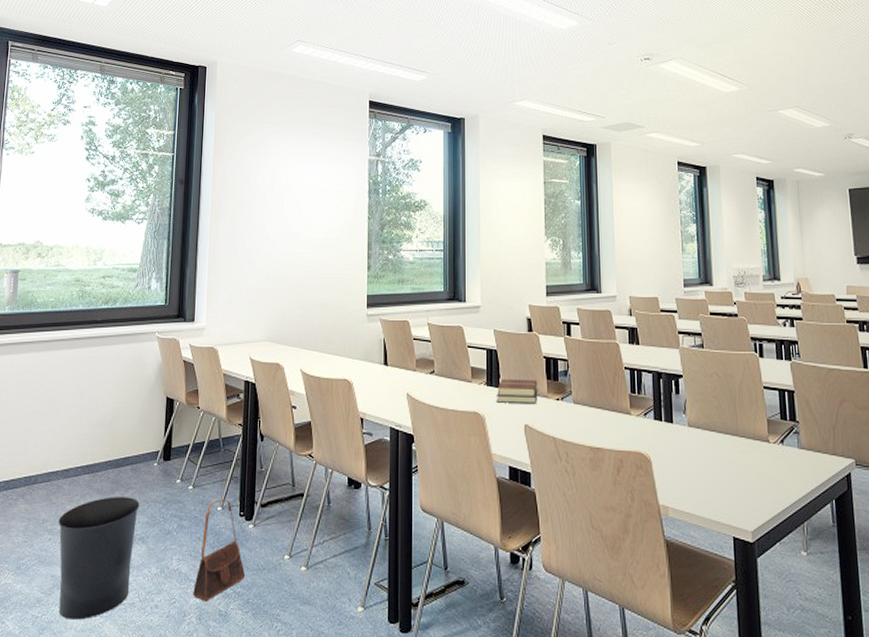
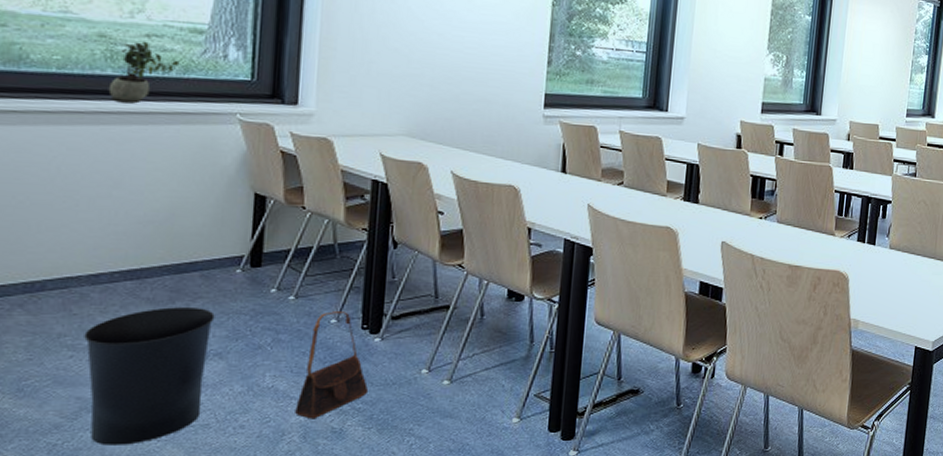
potted plant: none [79,281,122,331] -> present [108,41,180,105]
books: present [497,378,538,404] -> none [693,194,741,222]

